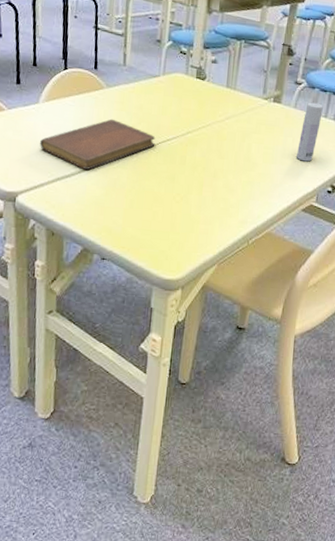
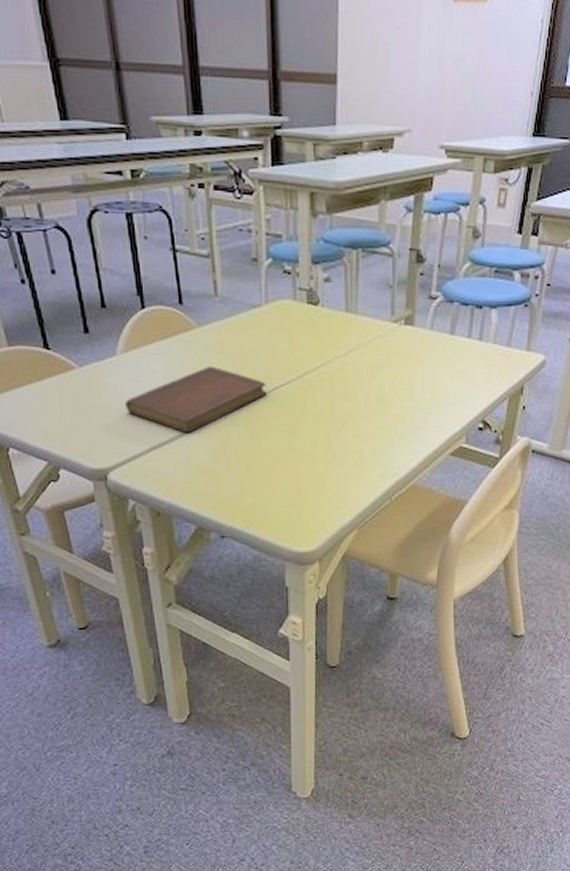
bottle: present [297,102,323,162] -> none [439,320,465,395]

